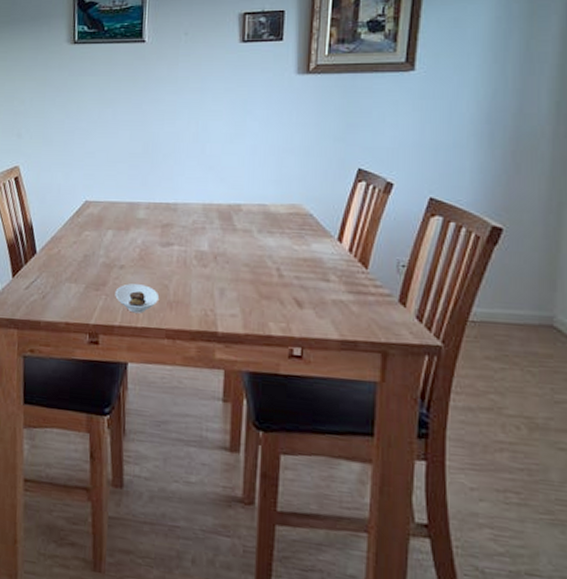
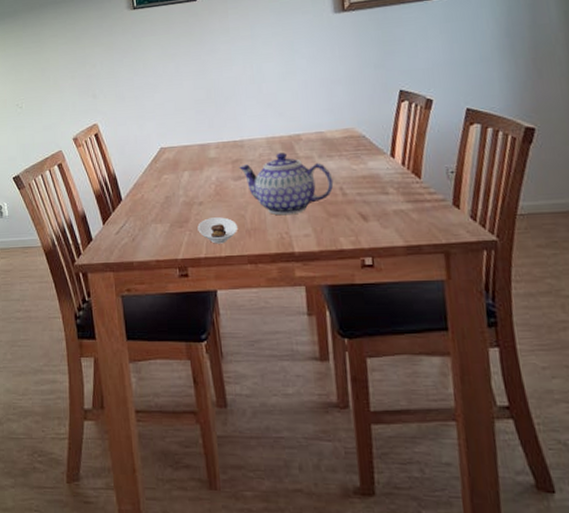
teapot: none [169,222,271,292] -> present [239,153,334,216]

